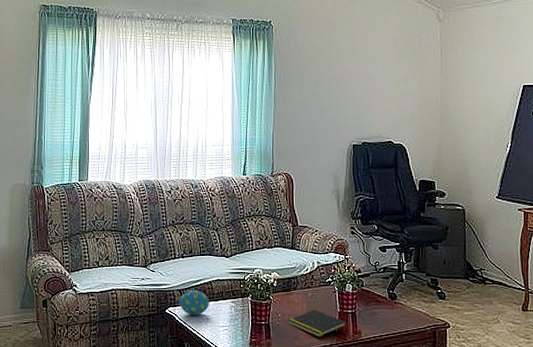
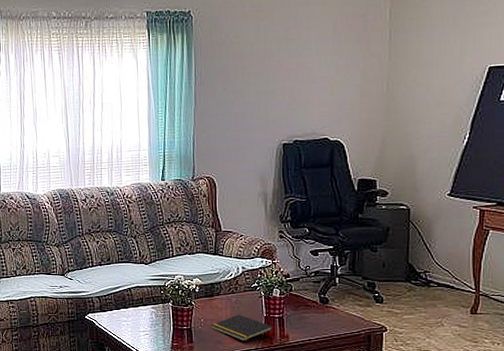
decorative egg: present [179,290,210,315] -> none [98,297,130,321]

